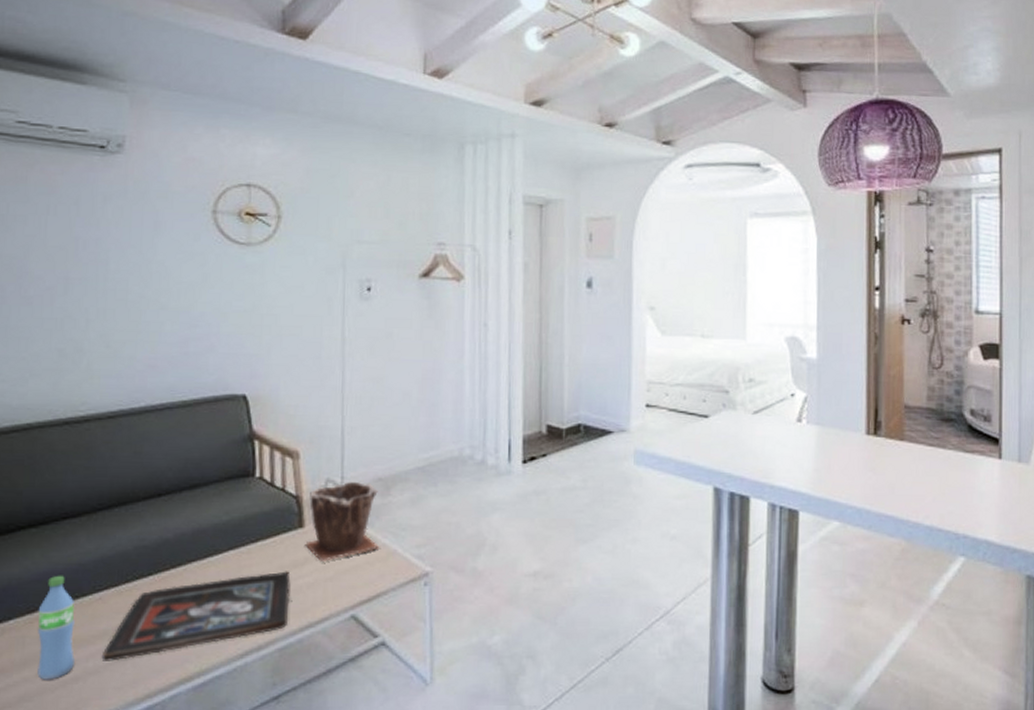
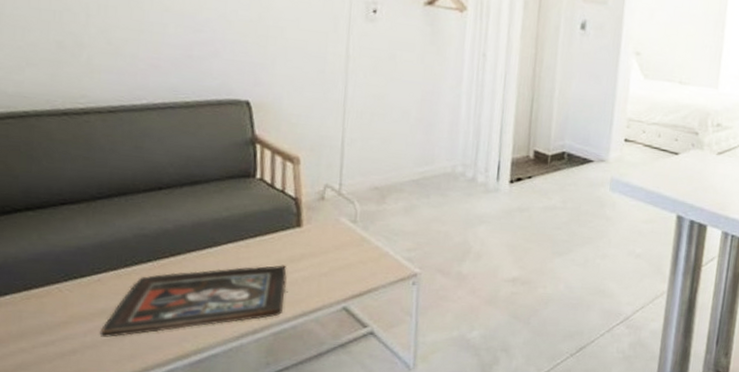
water bottle: present [37,575,75,680] -> none [35,256,73,352]
plant pot: present [305,481,380,561] -> none [302,188,374,259]

